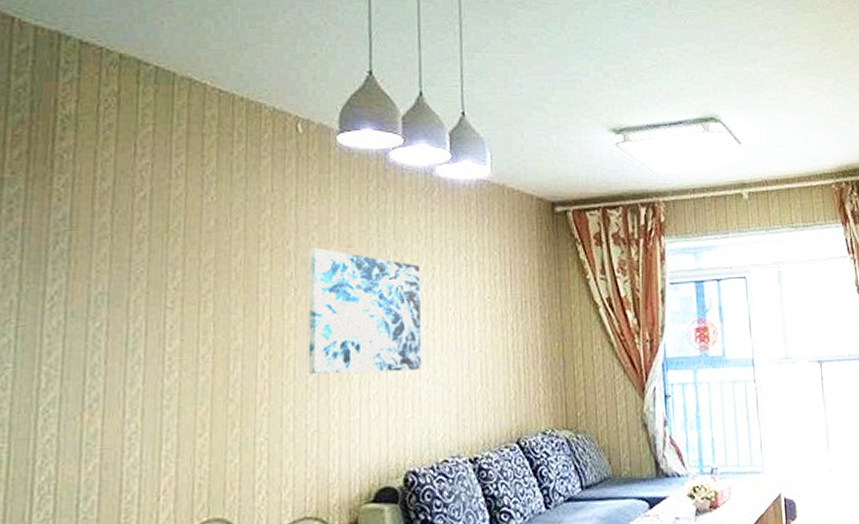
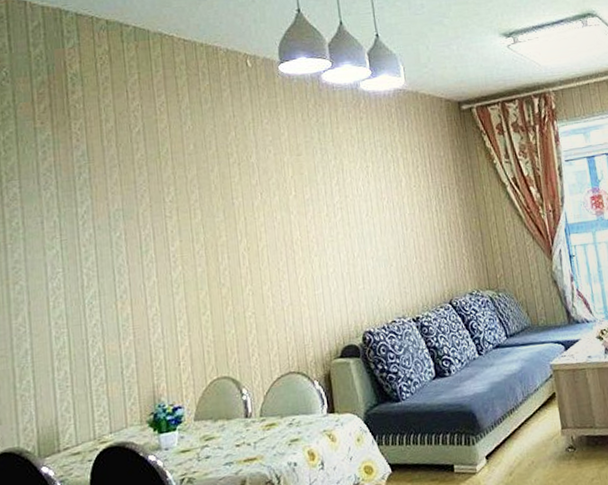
wall art: present [308,248,422,374] -> none [267,159,367,260]

